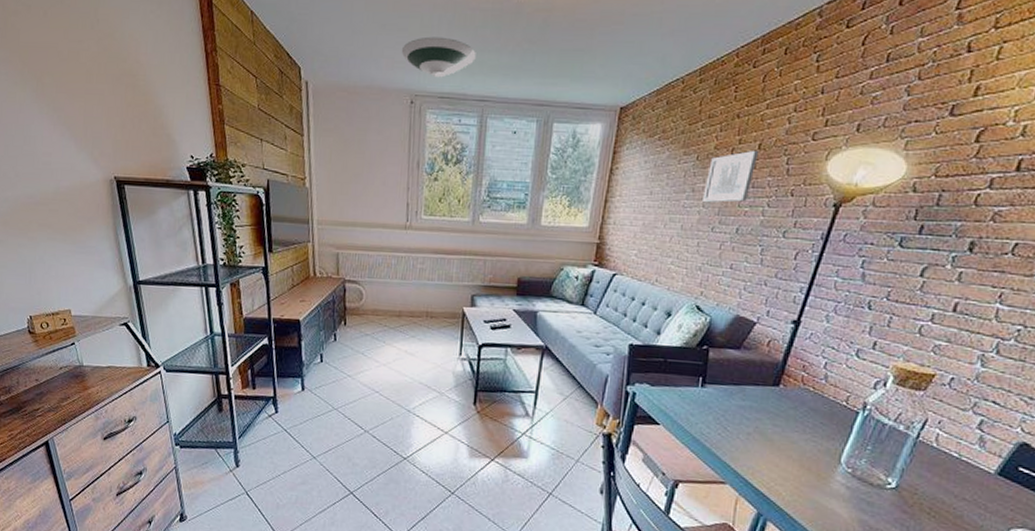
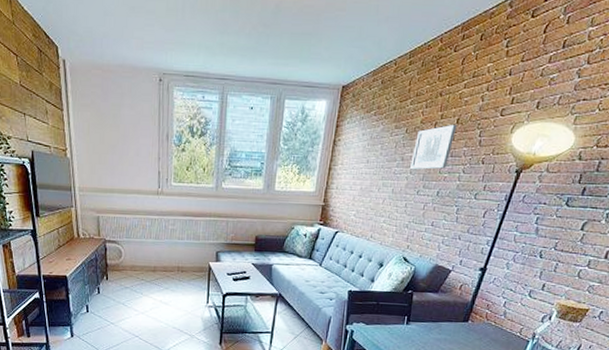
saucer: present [401,36,476,78] -> none [149,19,217,58]

